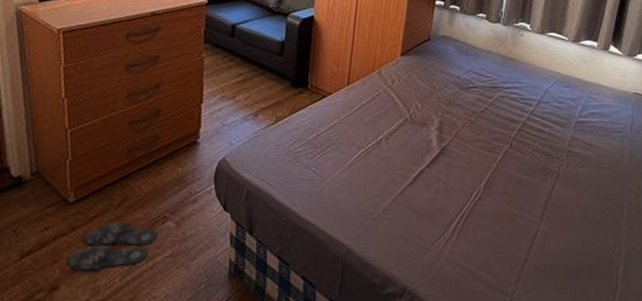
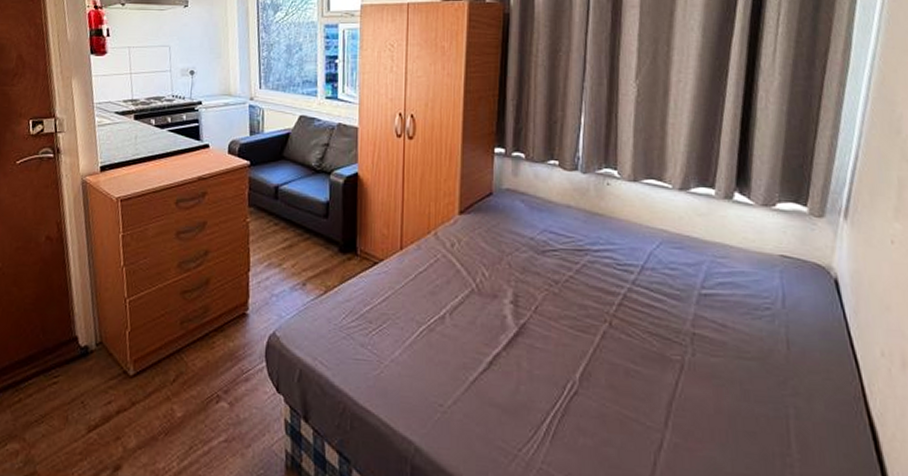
slippers: present [67,221,157,270] -> none [129,398,212,451]

